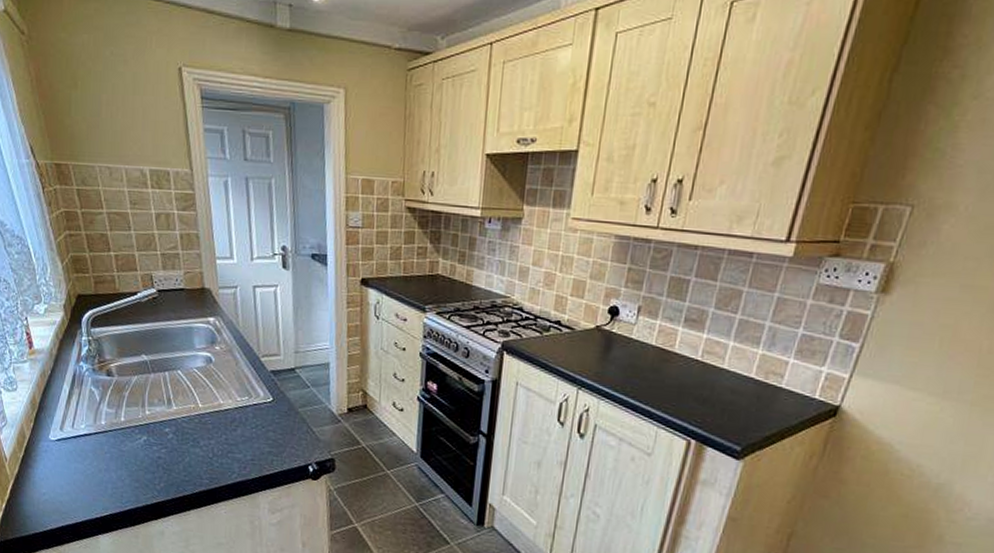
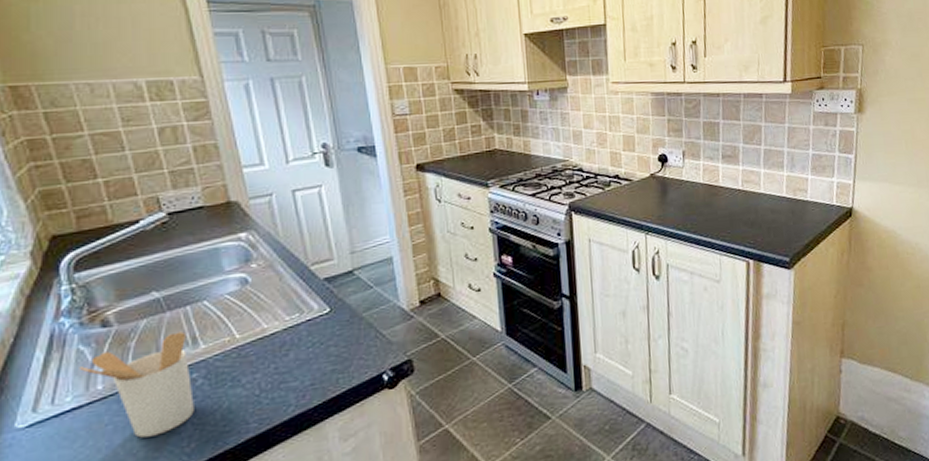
utensil holder: none [91,392,165,471] -> present [79,331,194,438]

